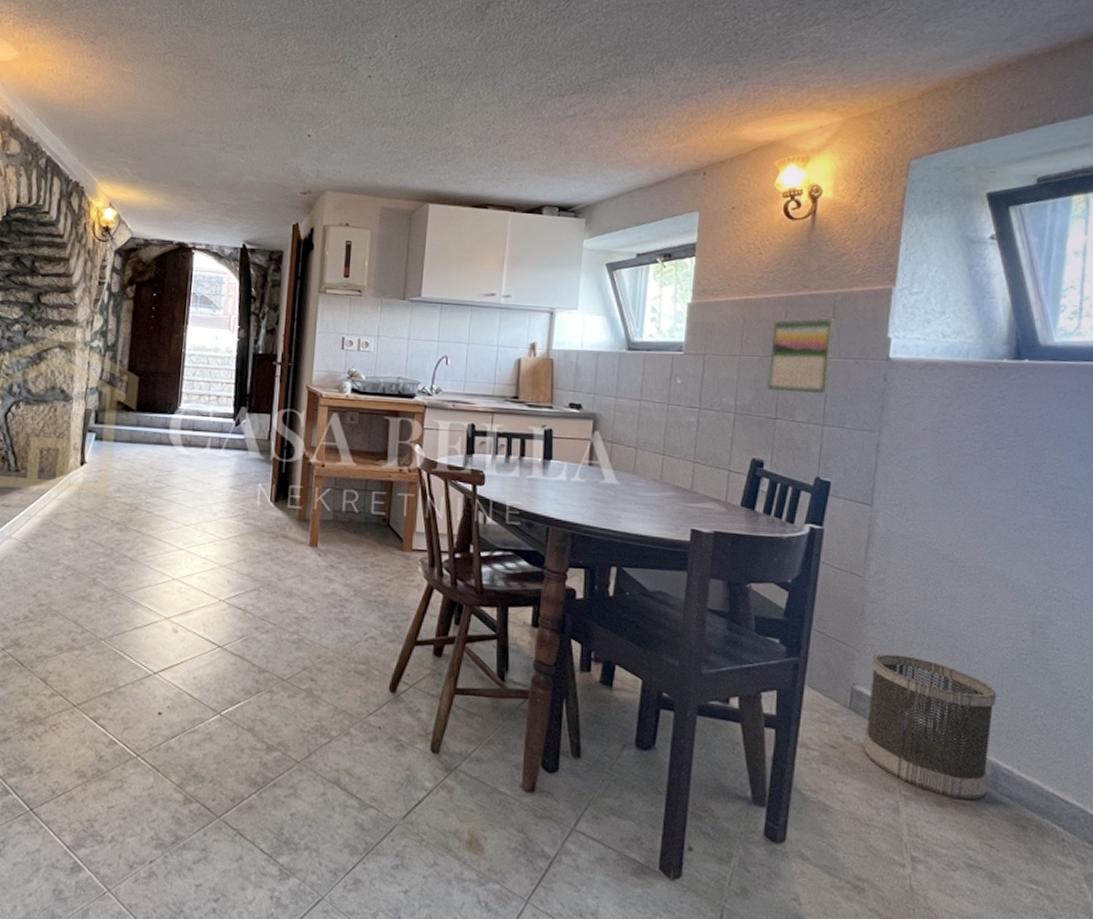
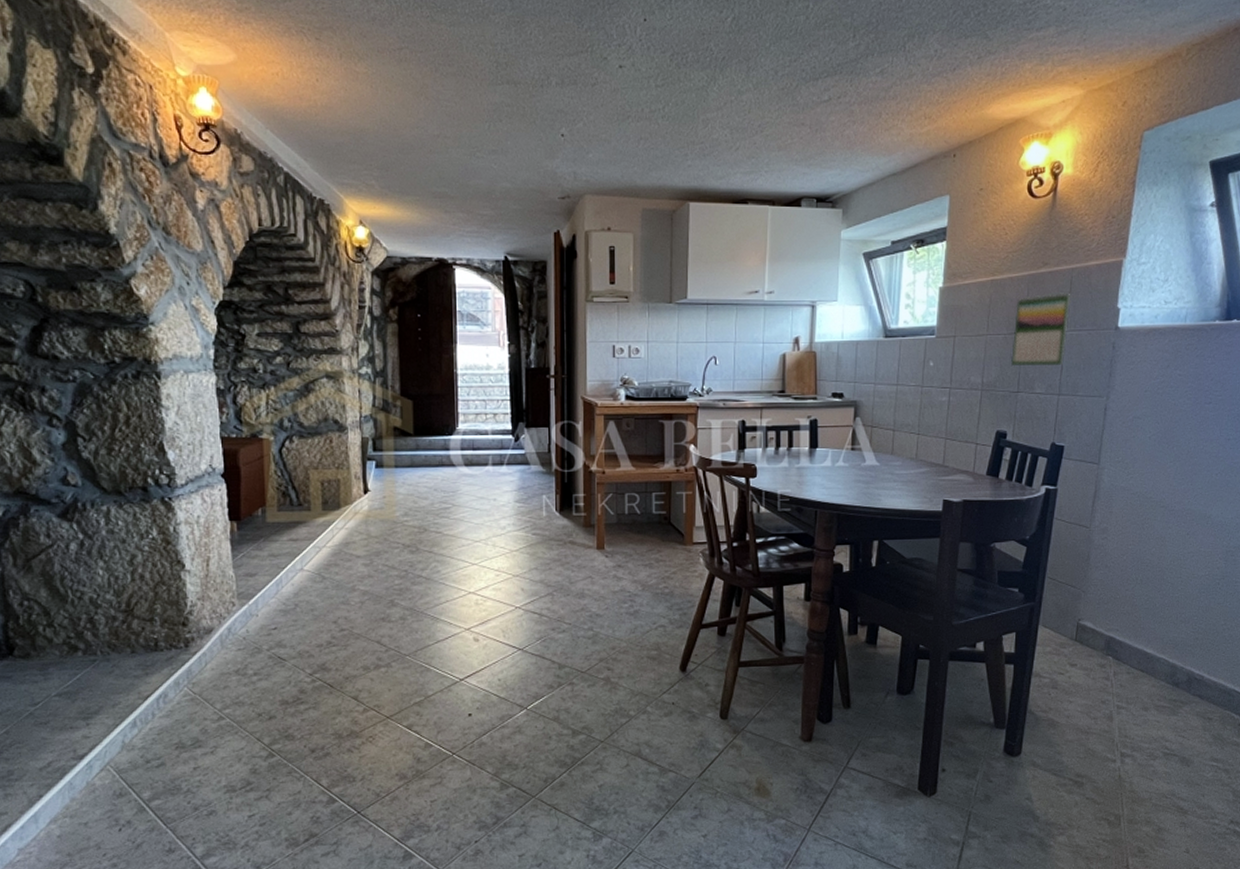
wastebasket: present [864,653,997,800] -> none [1086,590,1195,703]

